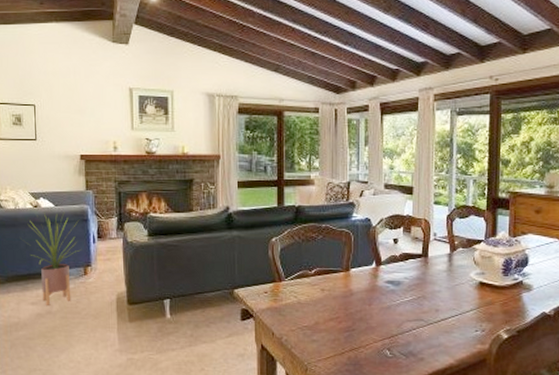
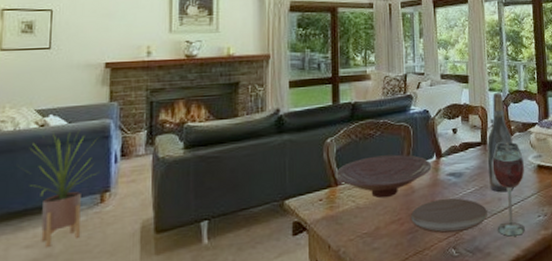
bowl: none [279,258,371,297] -> present [335,154,432,199]
plate: none [347,304,423,336] -> present [410,198,487,234]
wine bottle: none [427,205,455,304] -> present [487,92,513,192]
wineglass: none [432,256,466,346] -> present [492,142,525,237]

